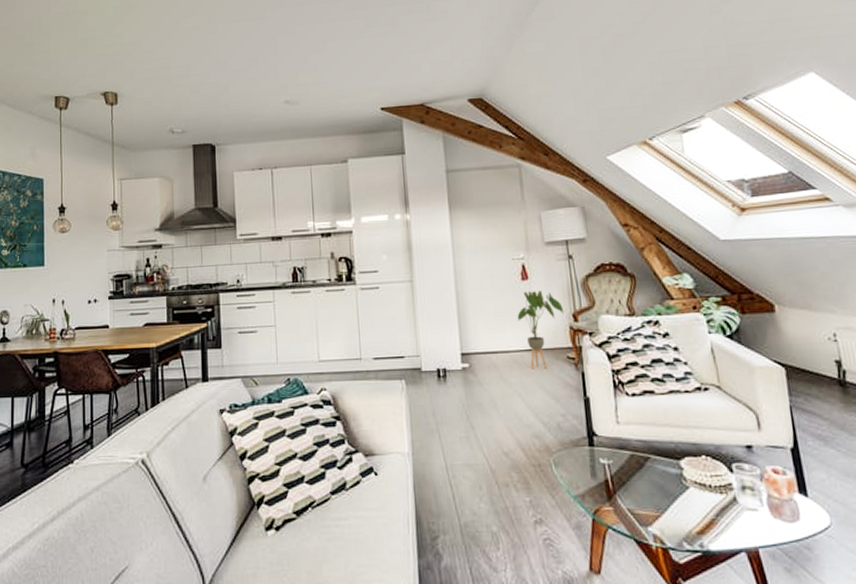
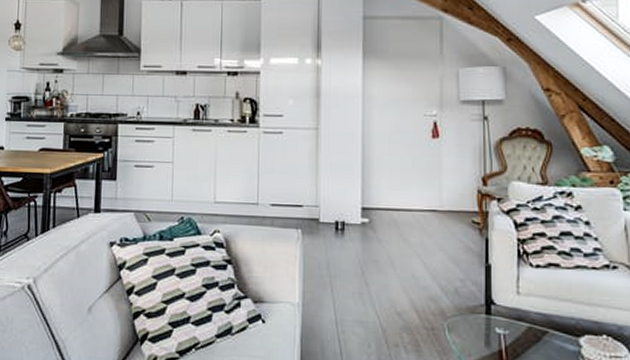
house plant: present [517,291,564,369] -> none [424,150,473,231]

